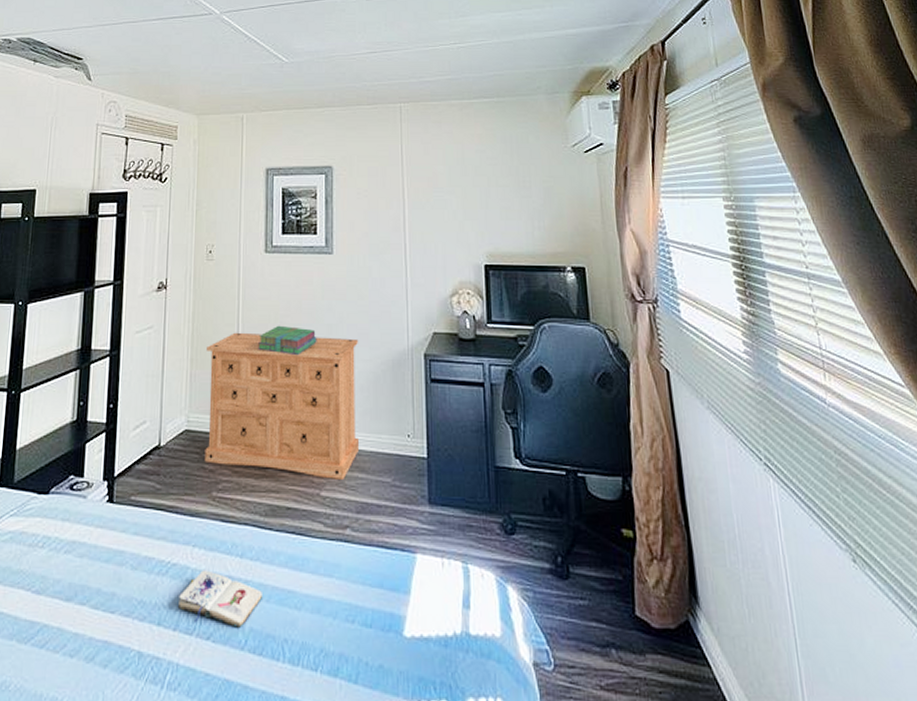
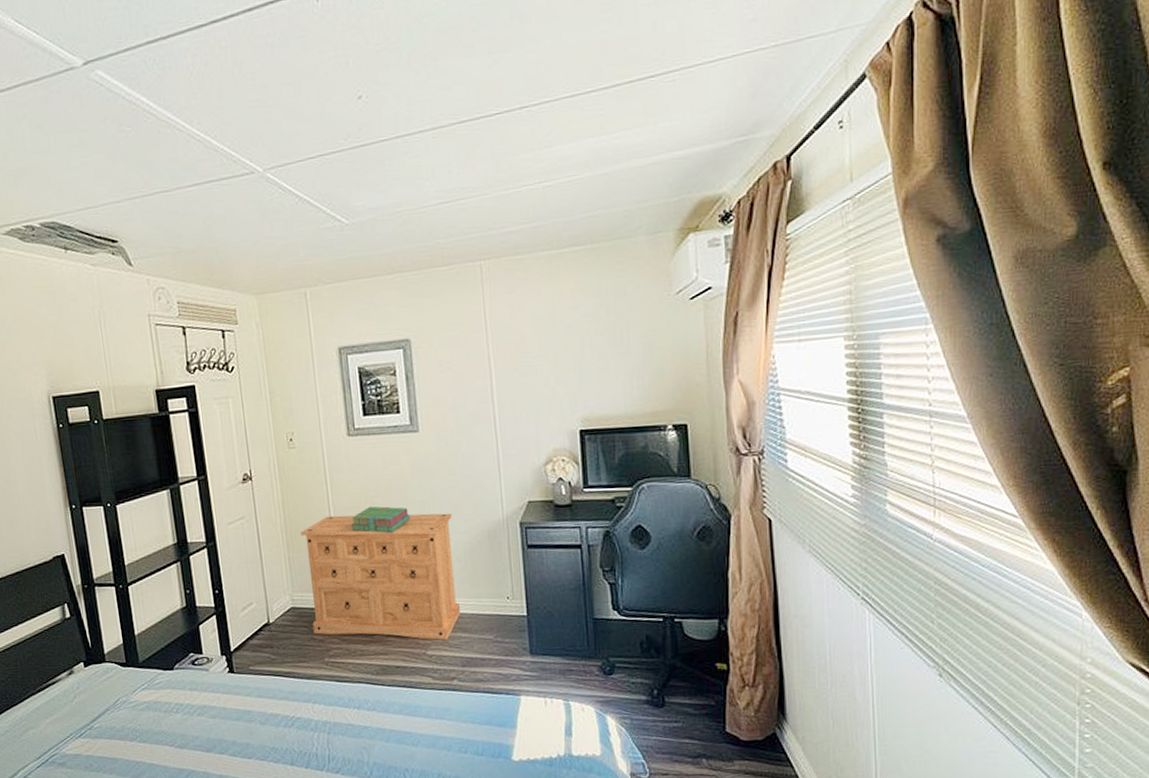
paperback book: present [179,570,262,628] -> none [306,721,382,763]

